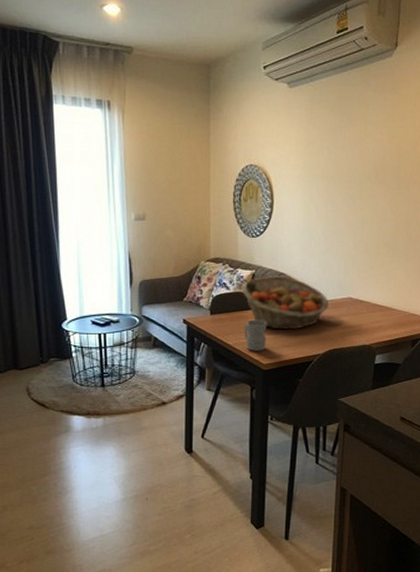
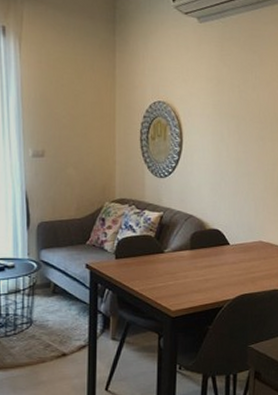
fruit basket: present [241,276,328,330] -> none [149,218,239,275]
mug: present [244,319,266,351] -> none [152,264,175,297]

